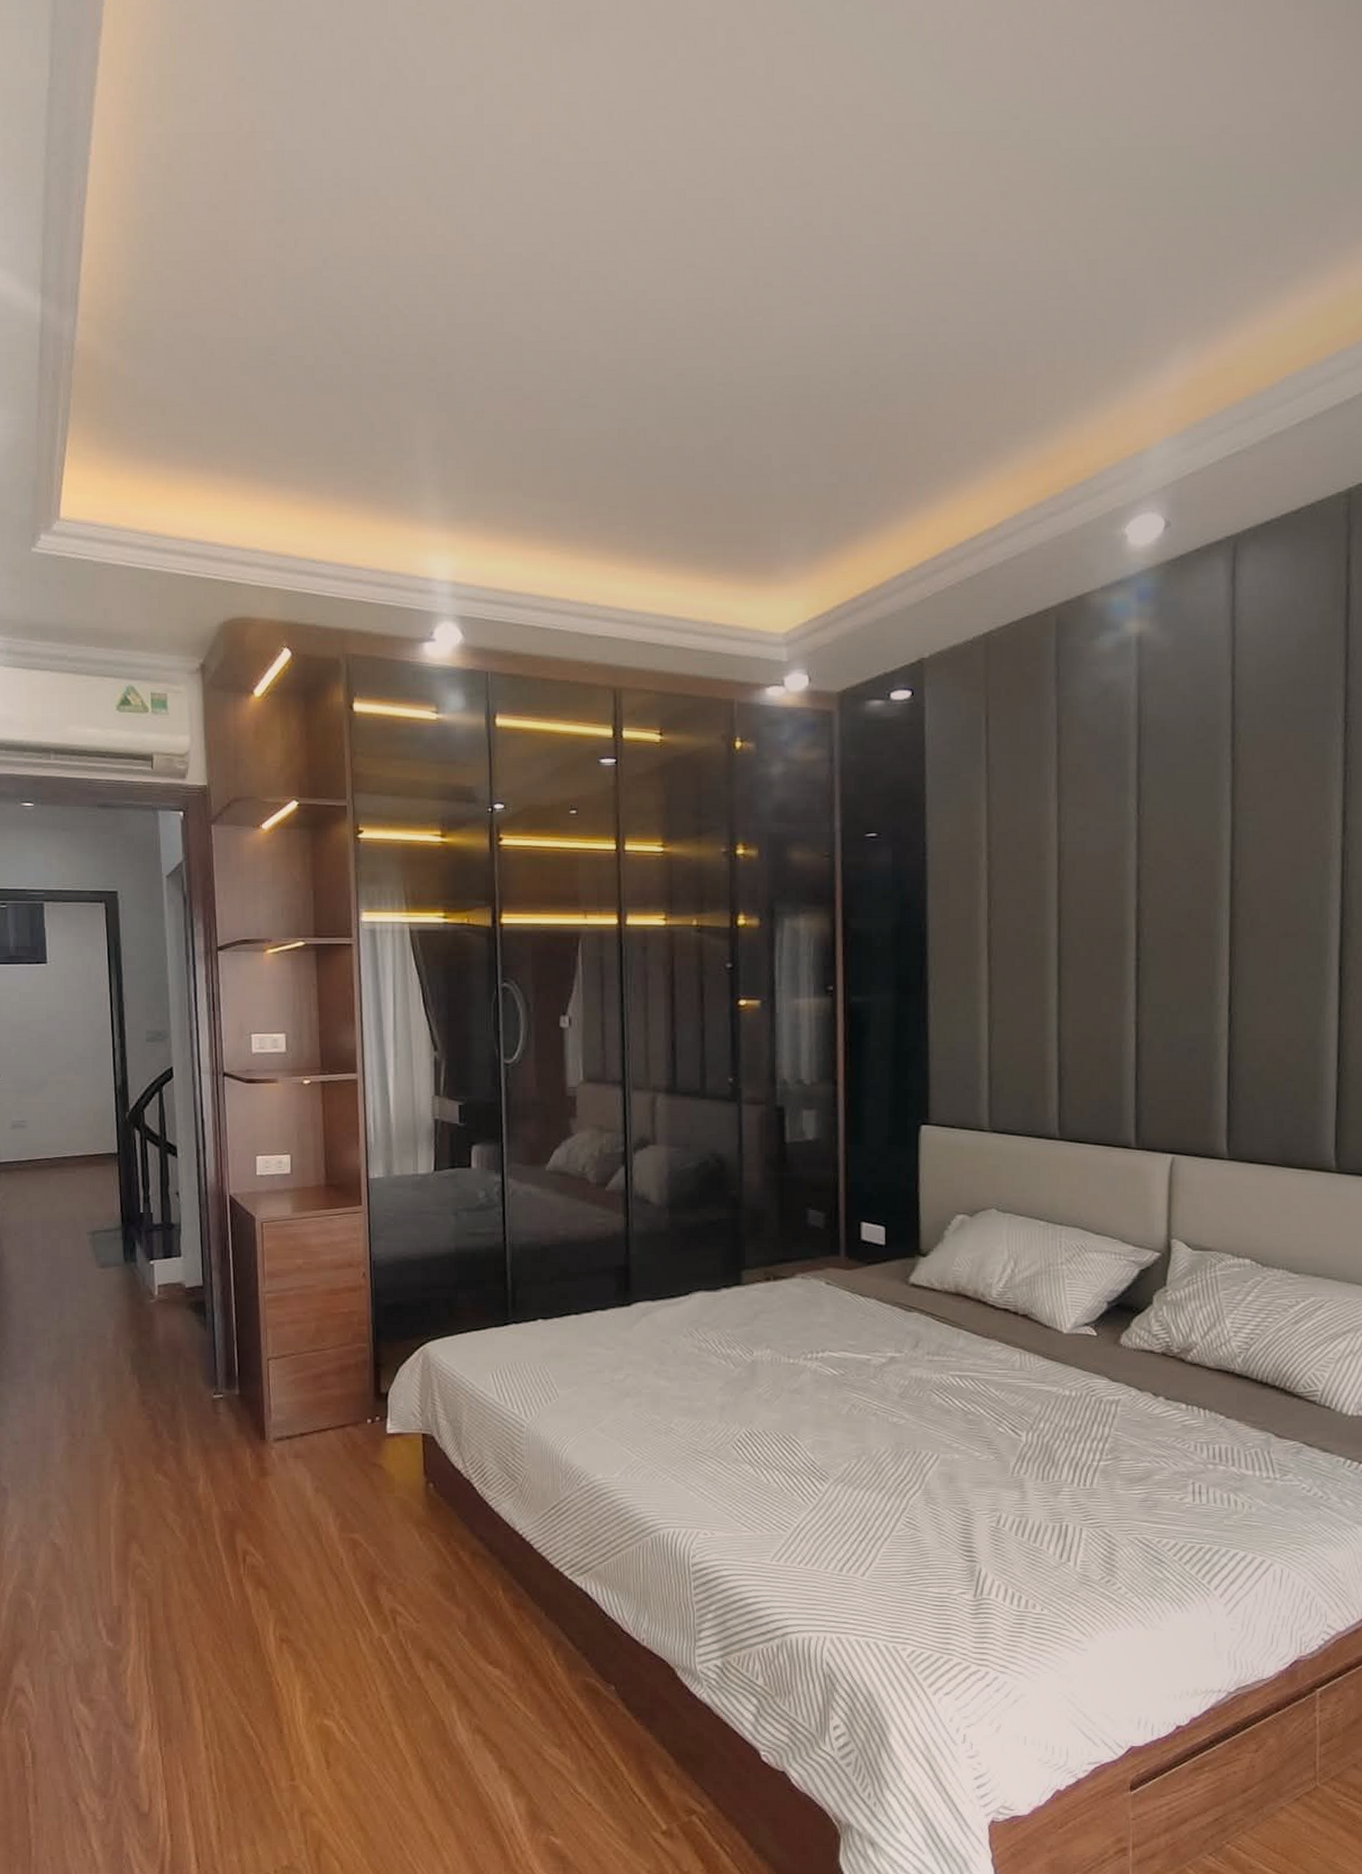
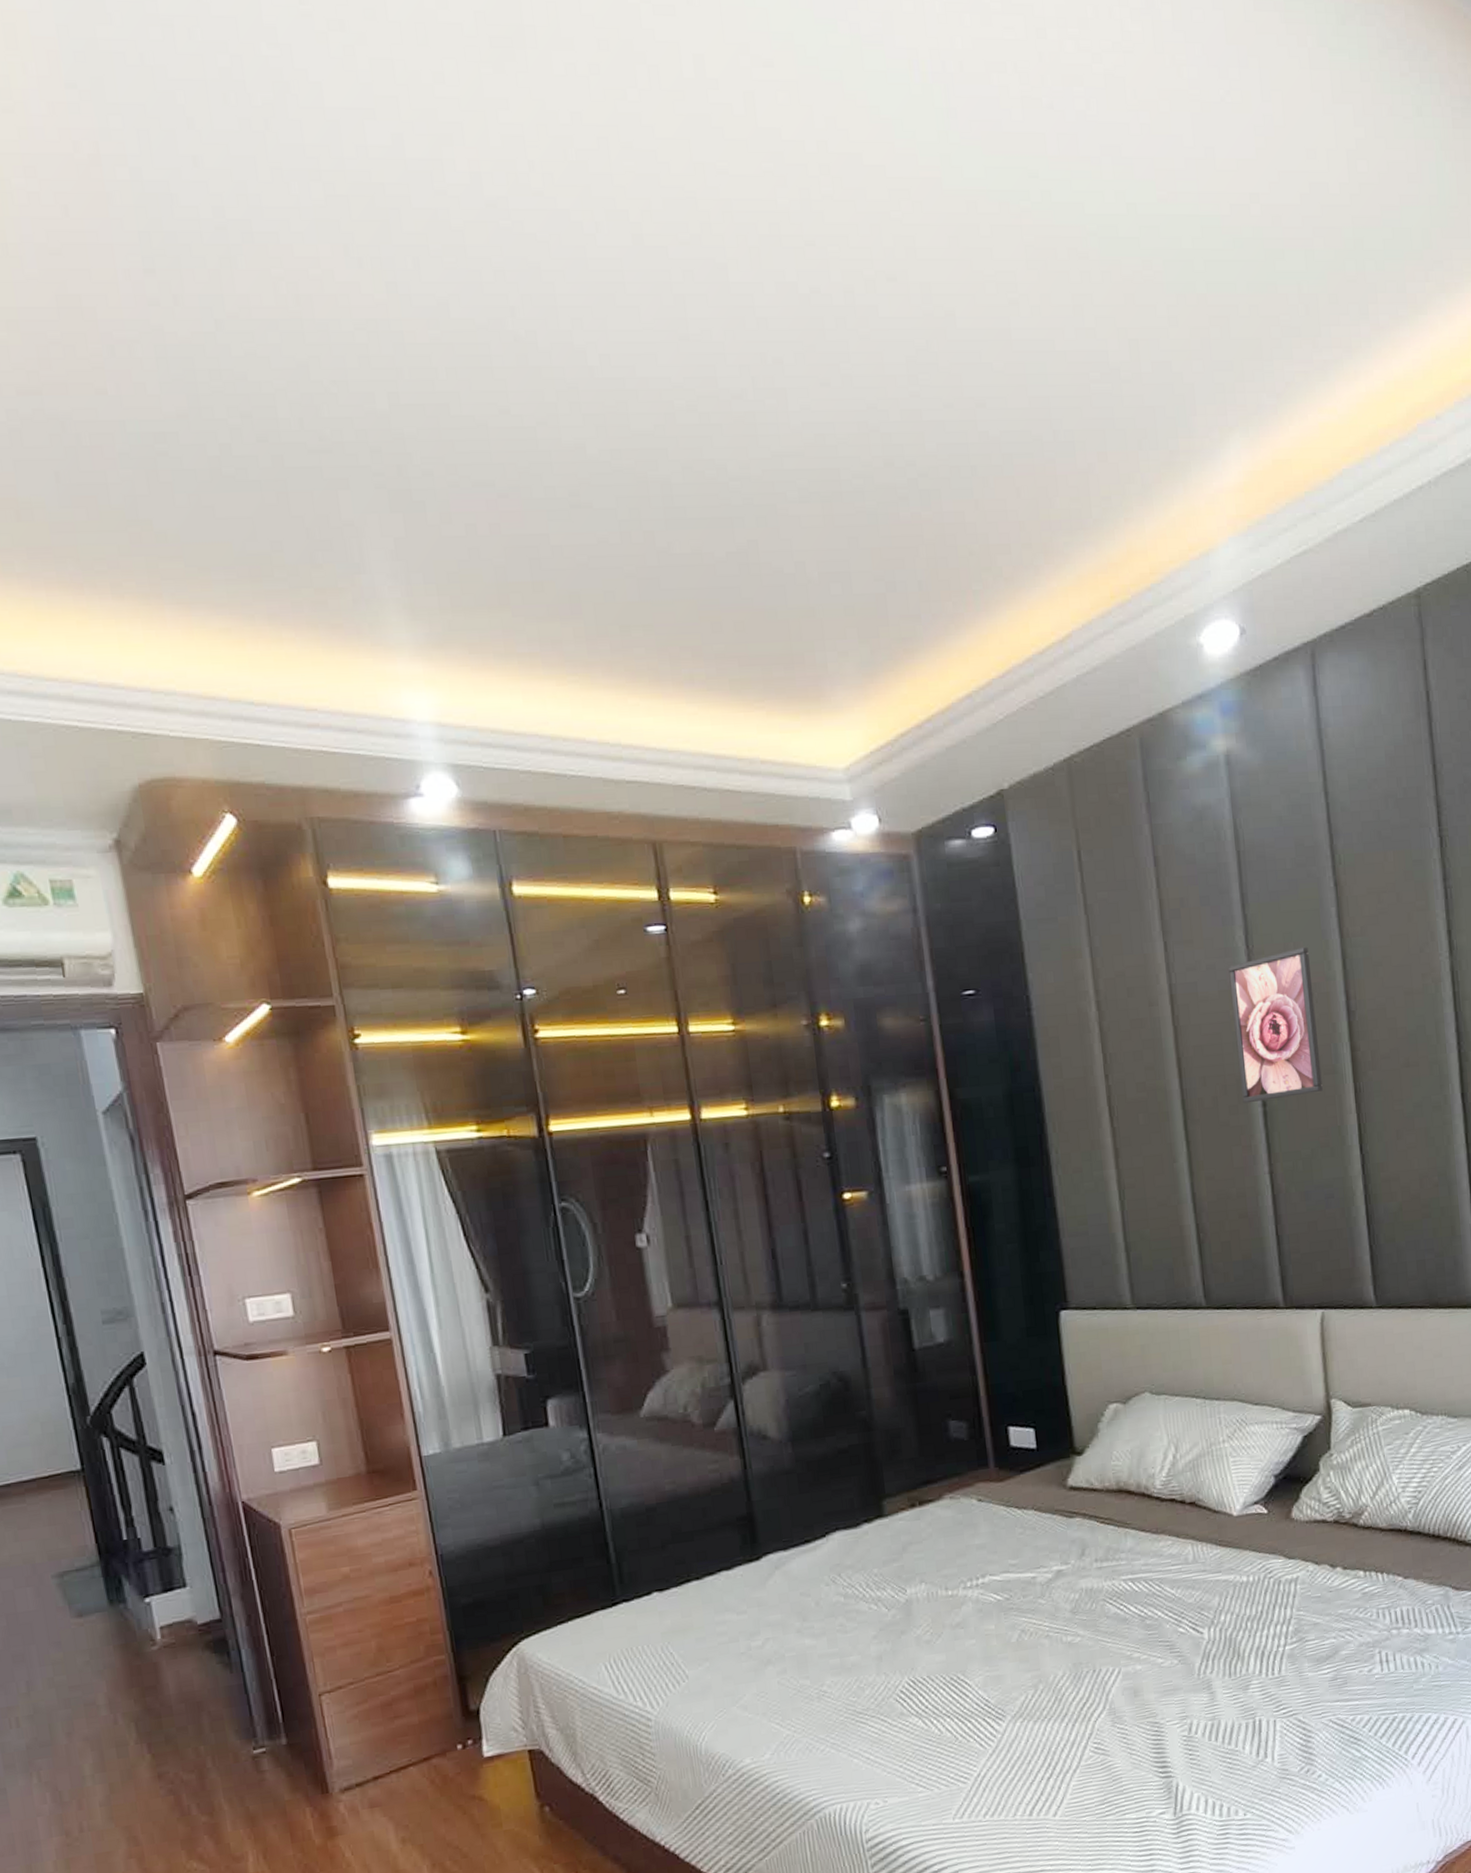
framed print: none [1116,817,1199,957] -> present [1228,946,1323,1104]

